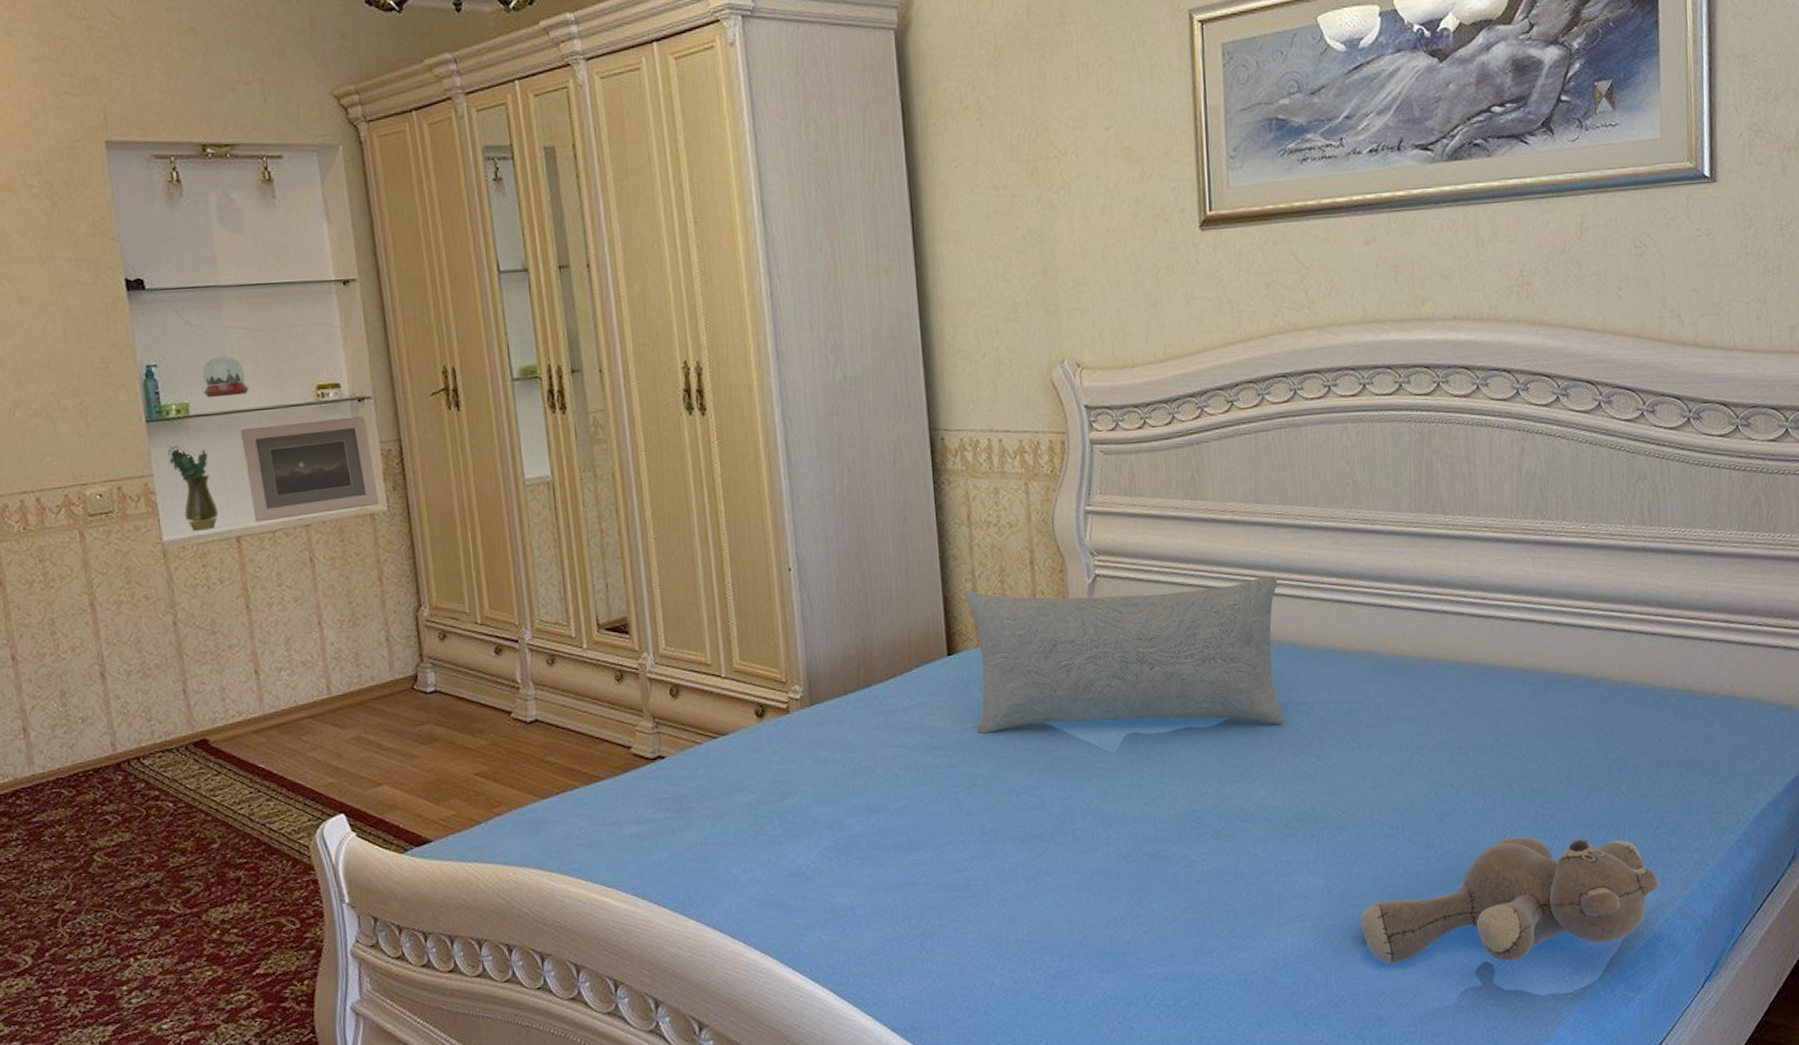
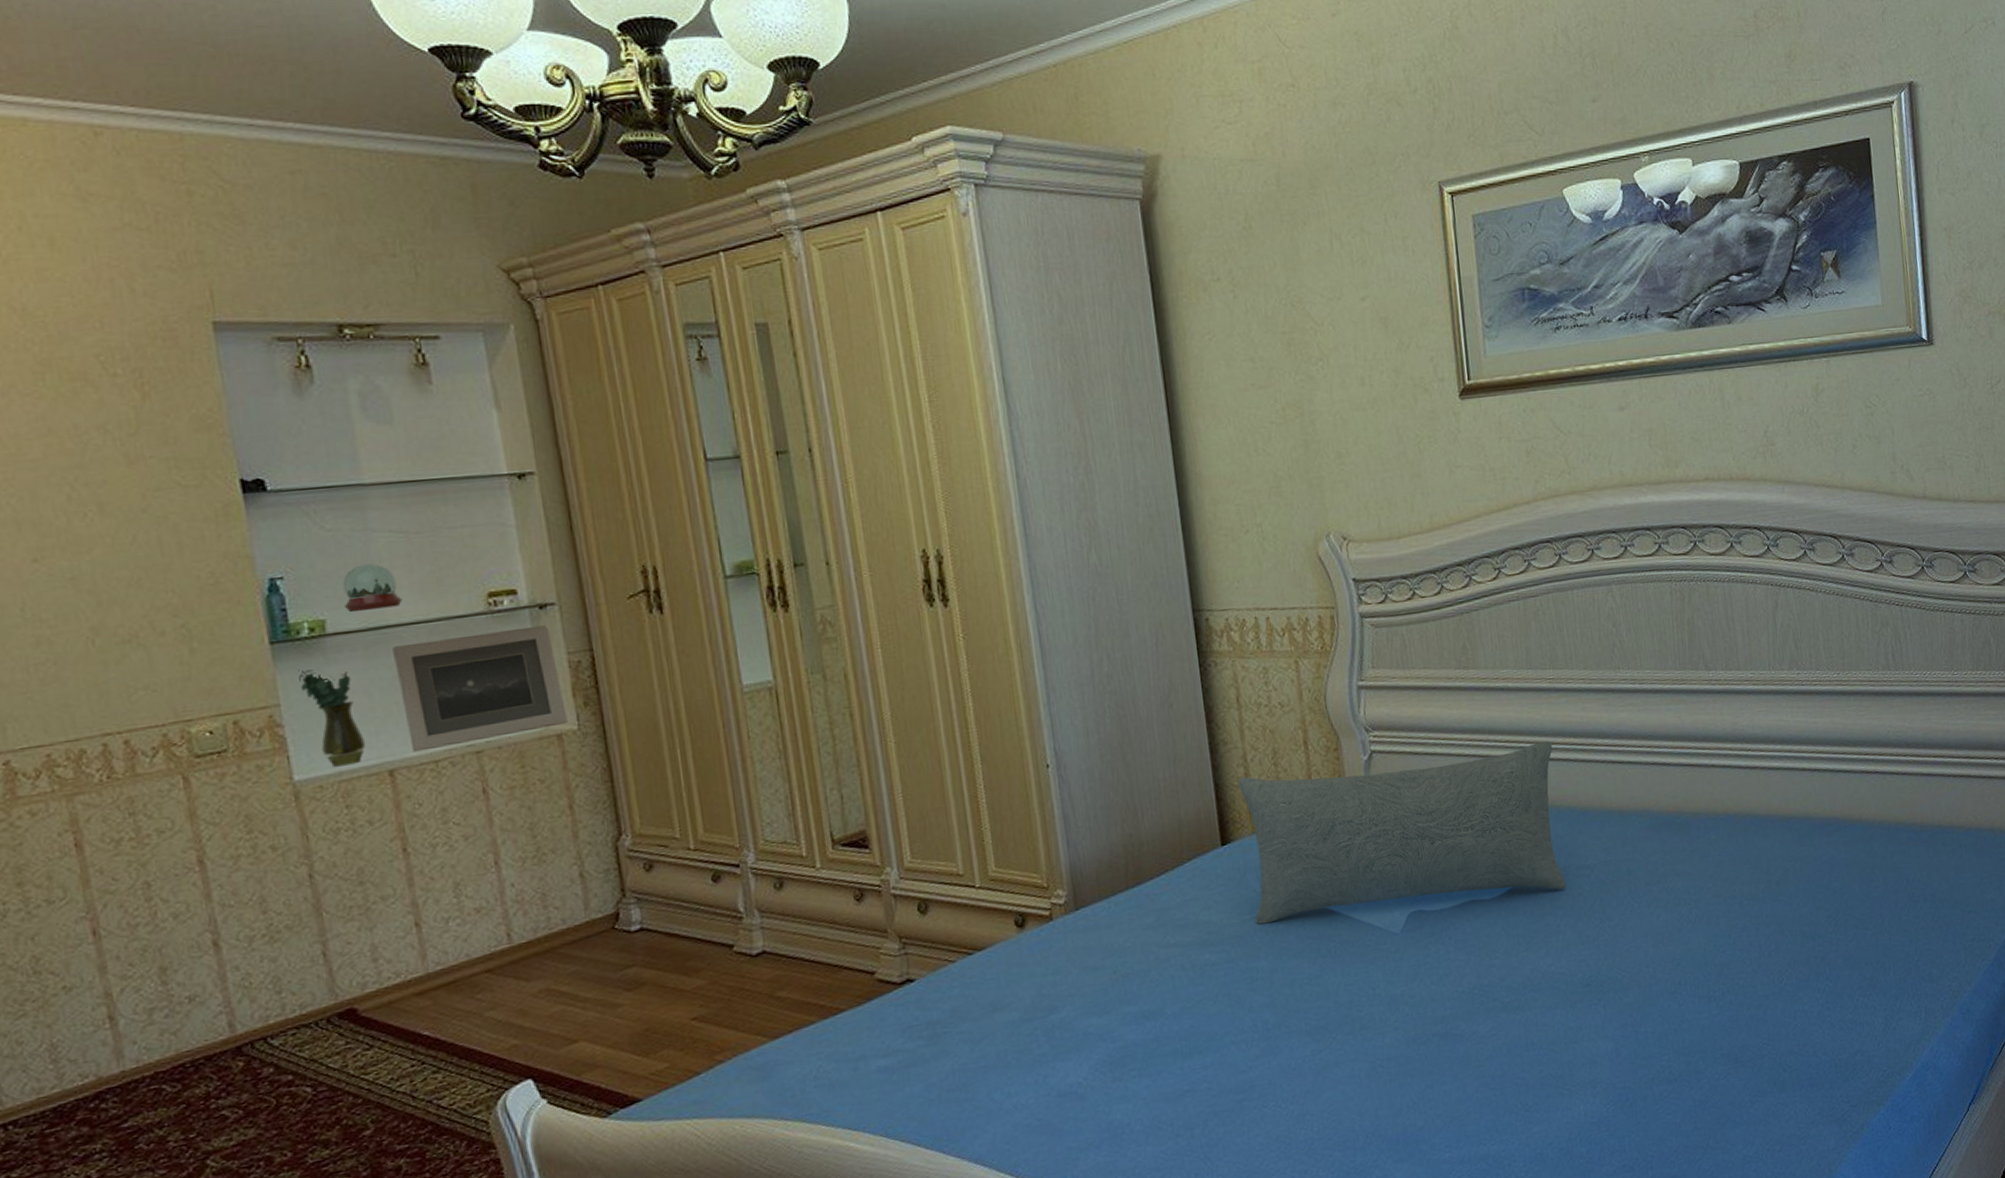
stuffed bear: present [1360,836,1660,964] -> none [1649,975,1924,1121]

